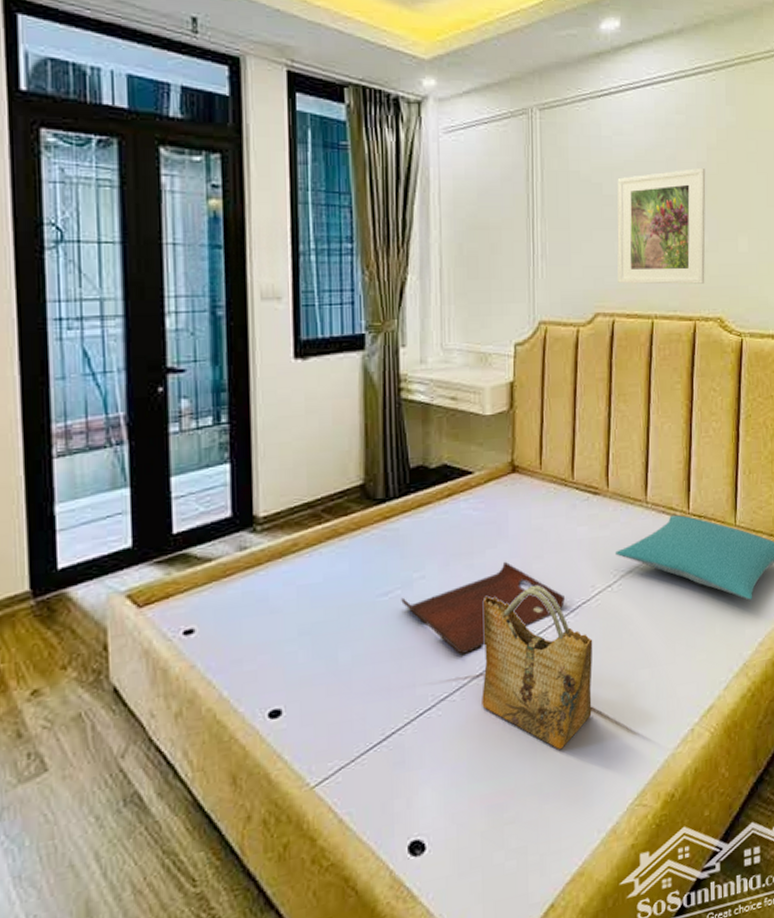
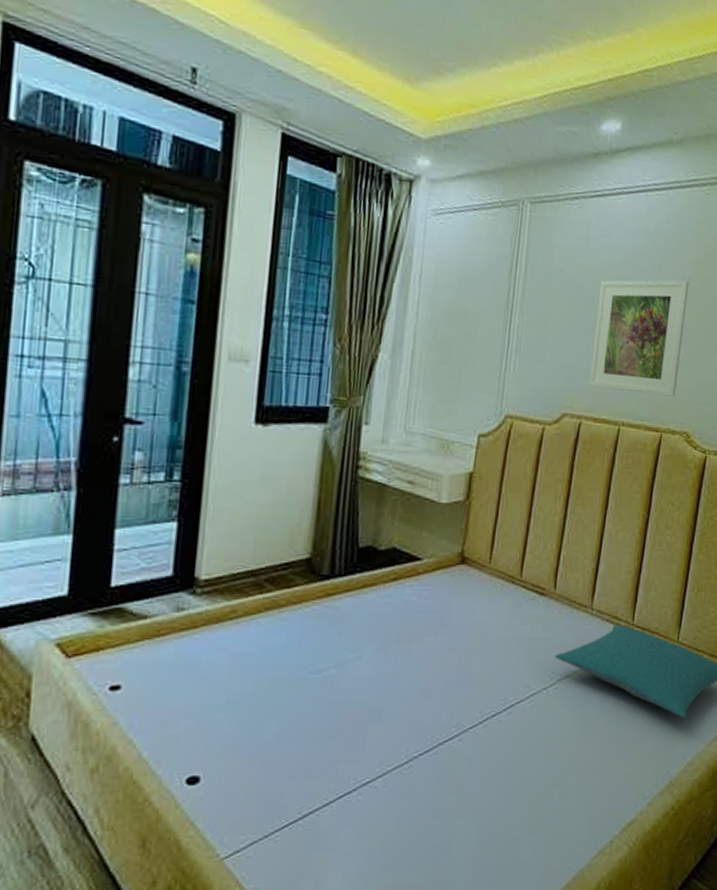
serving tray: present [401,561,565,654] -> none [334,652,499,741]
grocery bag: present [482,585,593,750] -> none [403,680,523,848]

